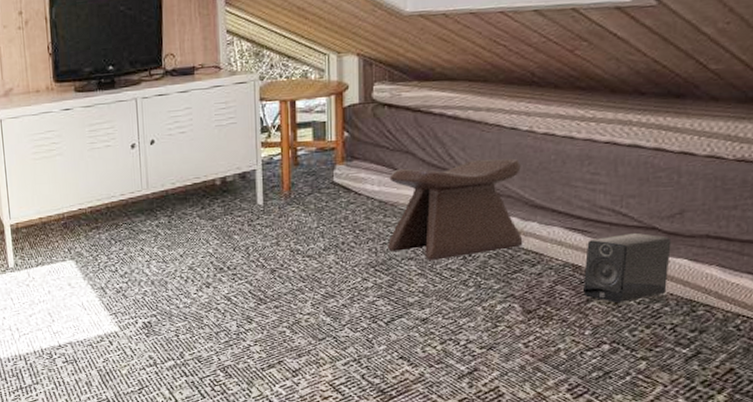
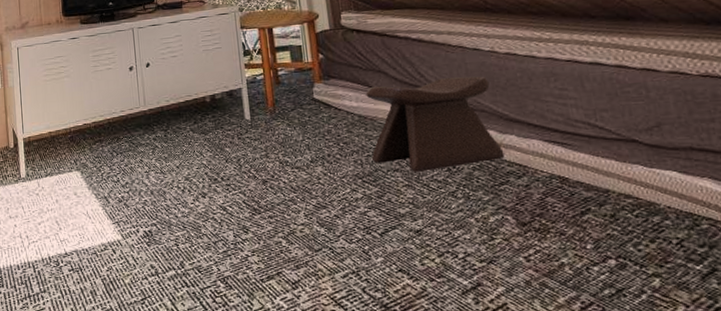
speaker: present [583,232,672,304] -> none [569,145,663,216]

